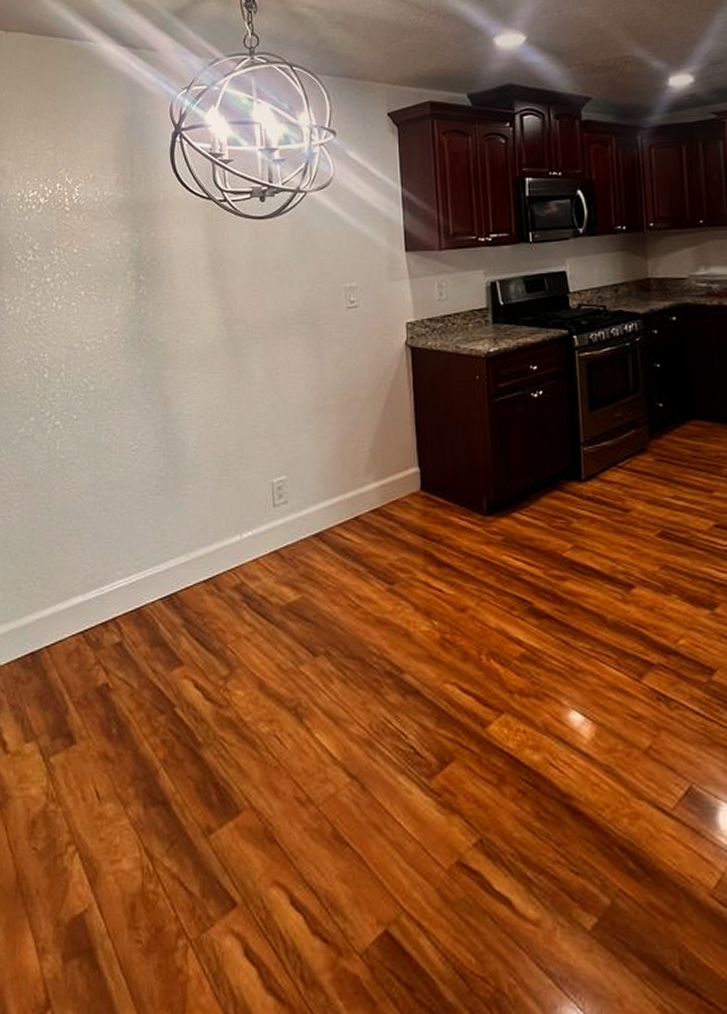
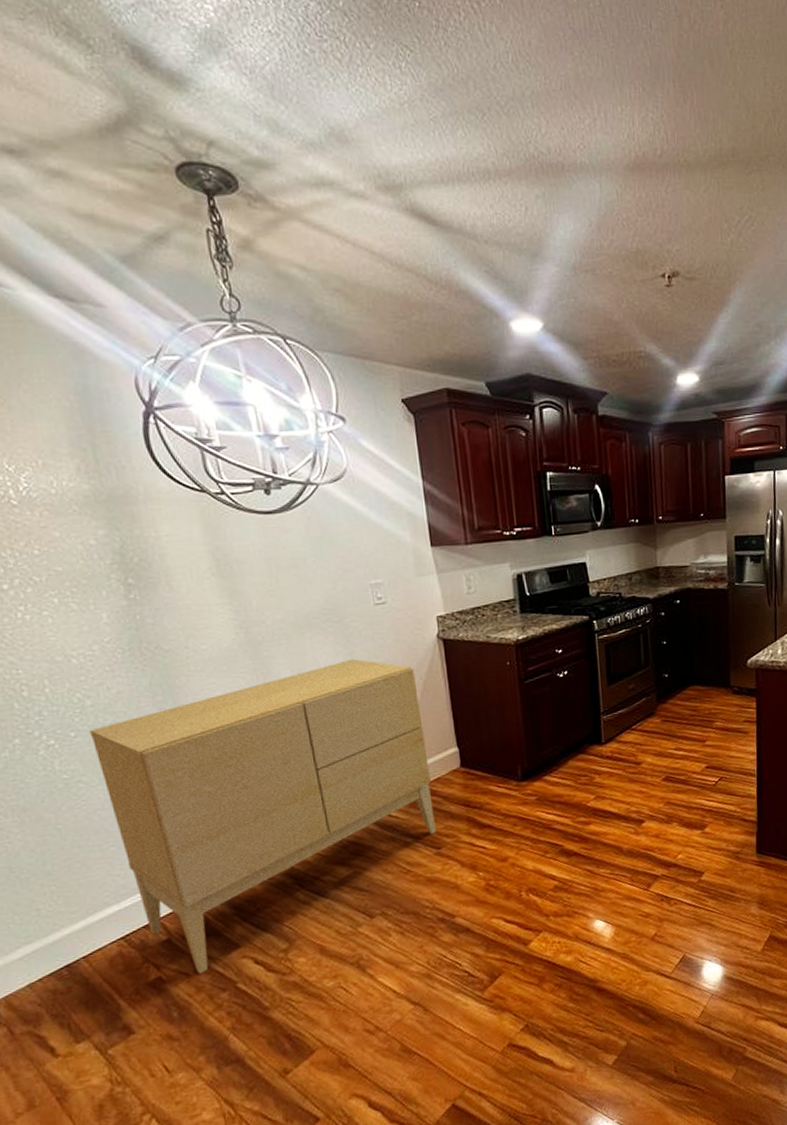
sideboard: none [88,362,390,688] -> present [89,659,436,974]

